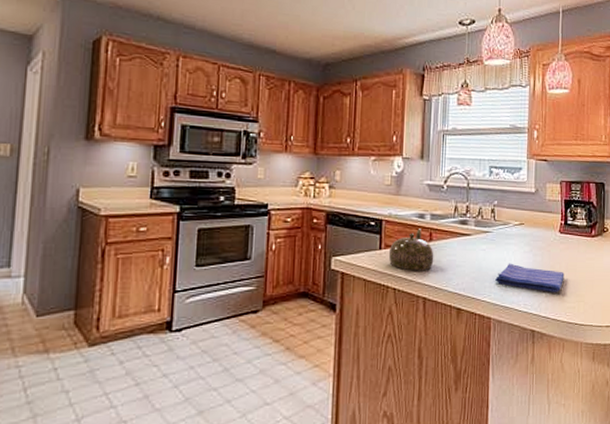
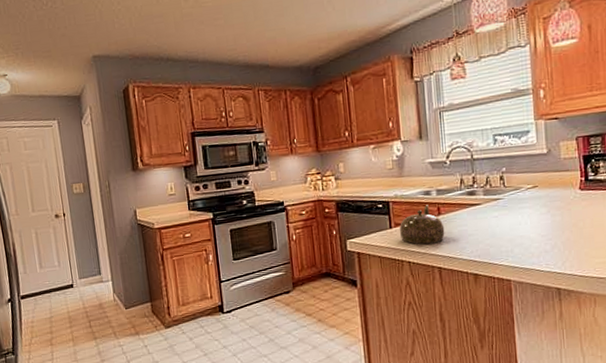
dish towel: present [495,263,565,292] -> none [511,226,590,250]

